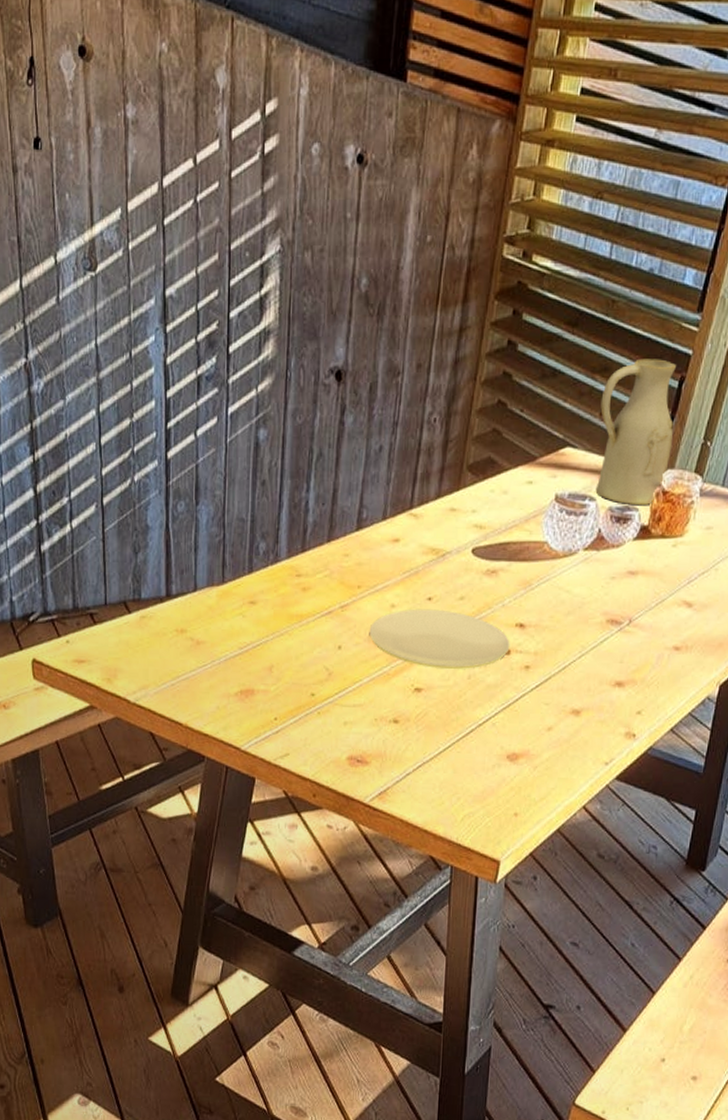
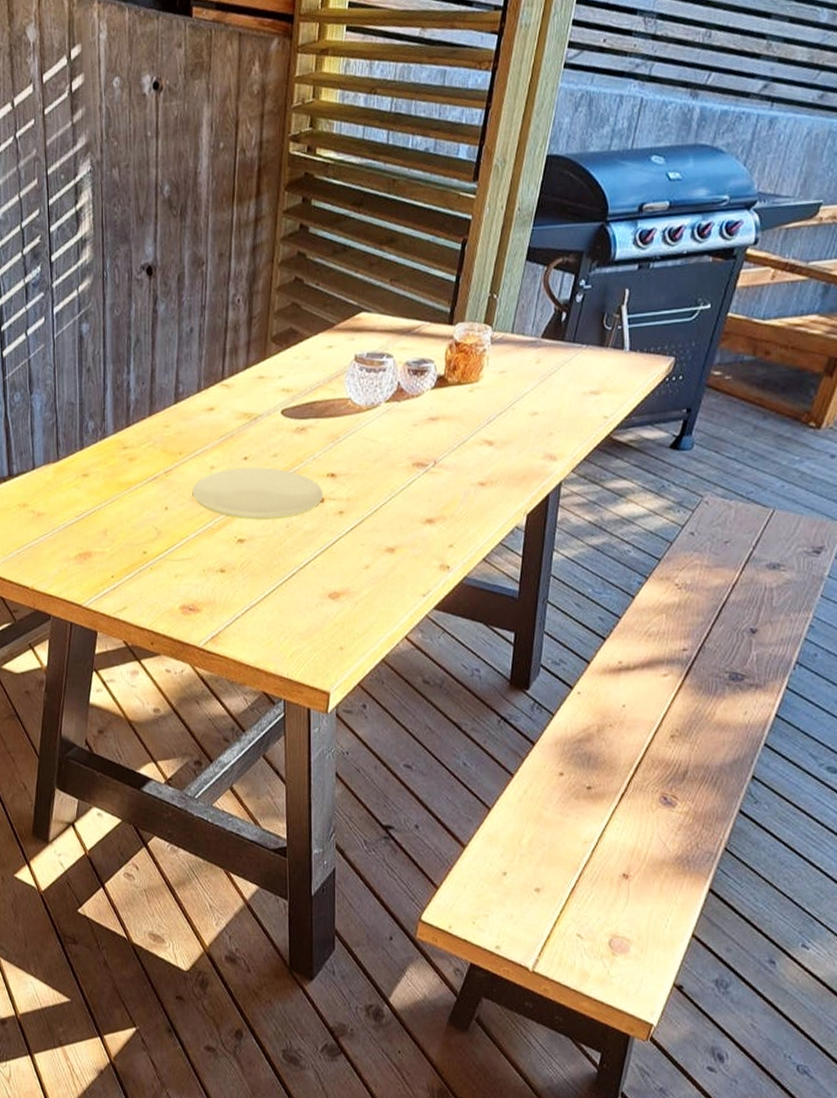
ceramic pitcher: present [595,358,676,506] -> none [390,226,460,358]

